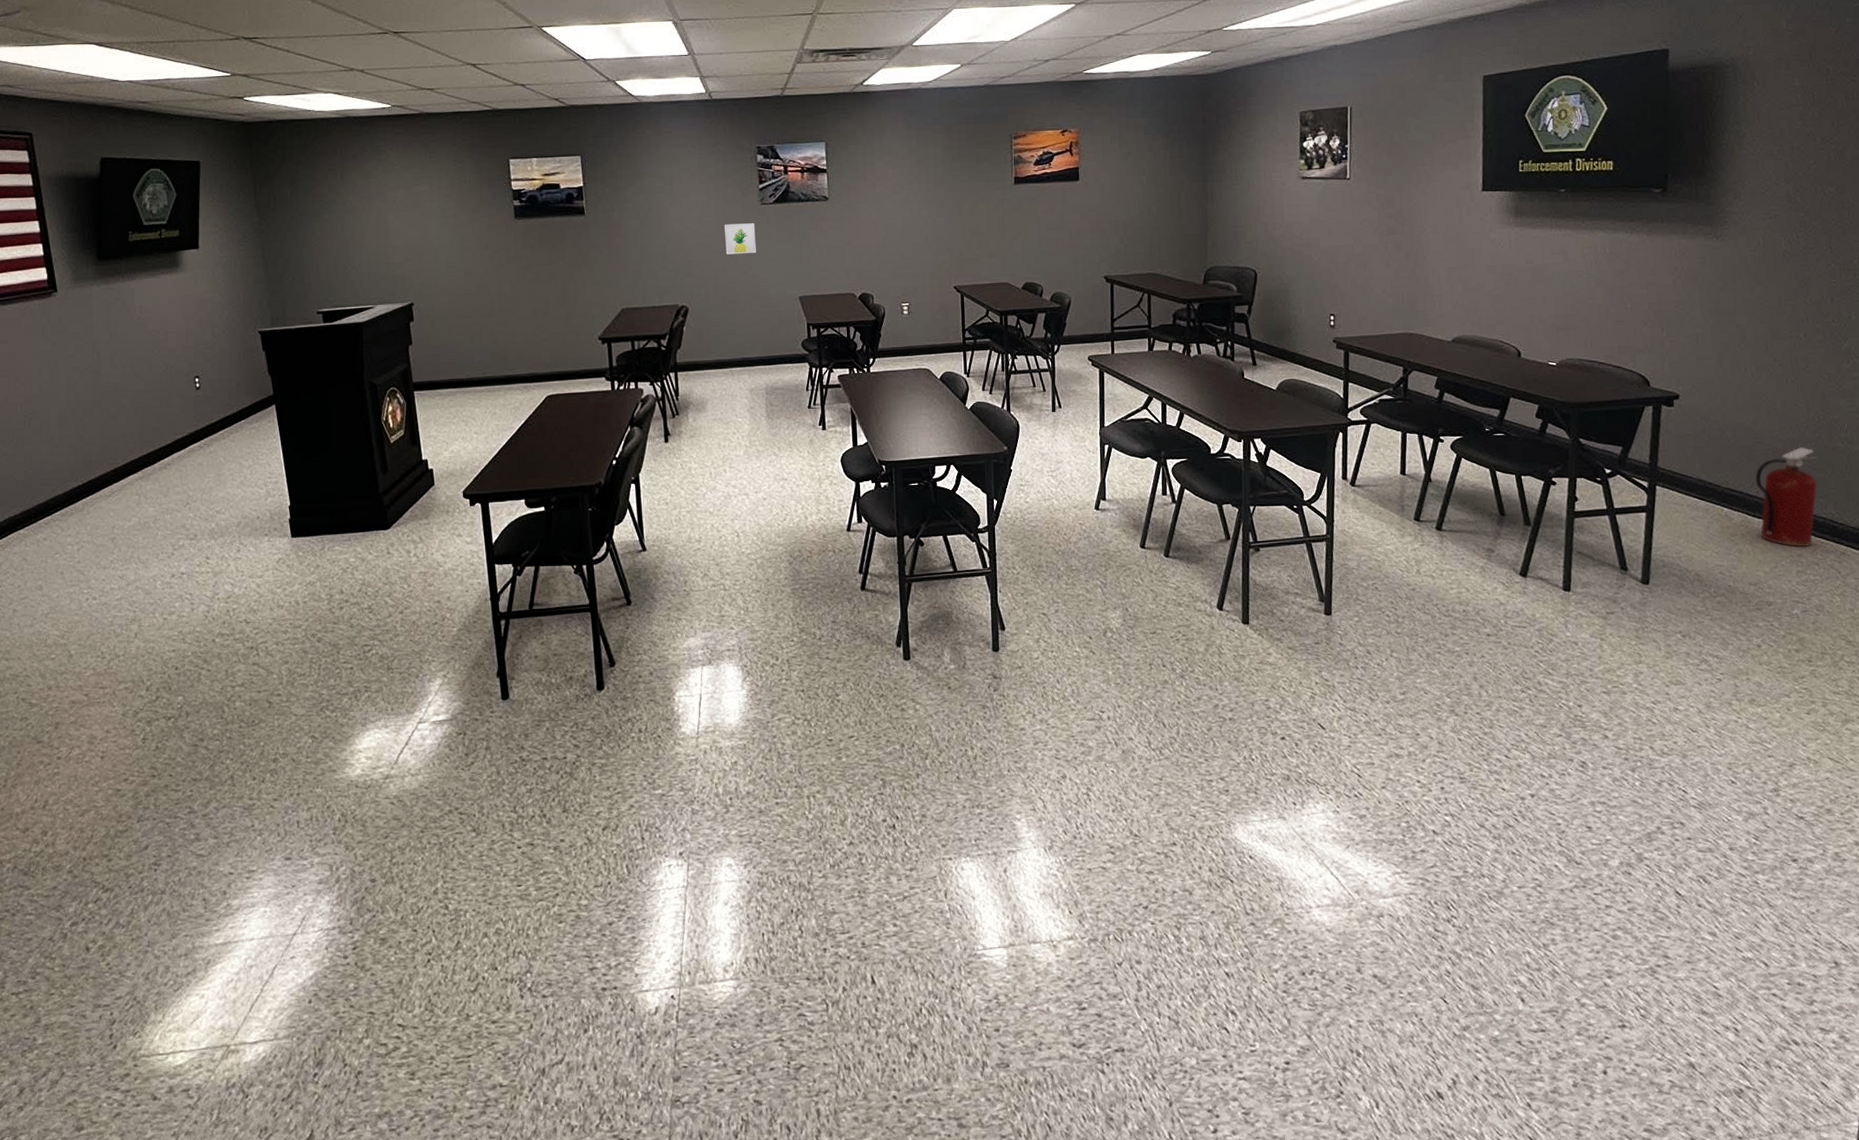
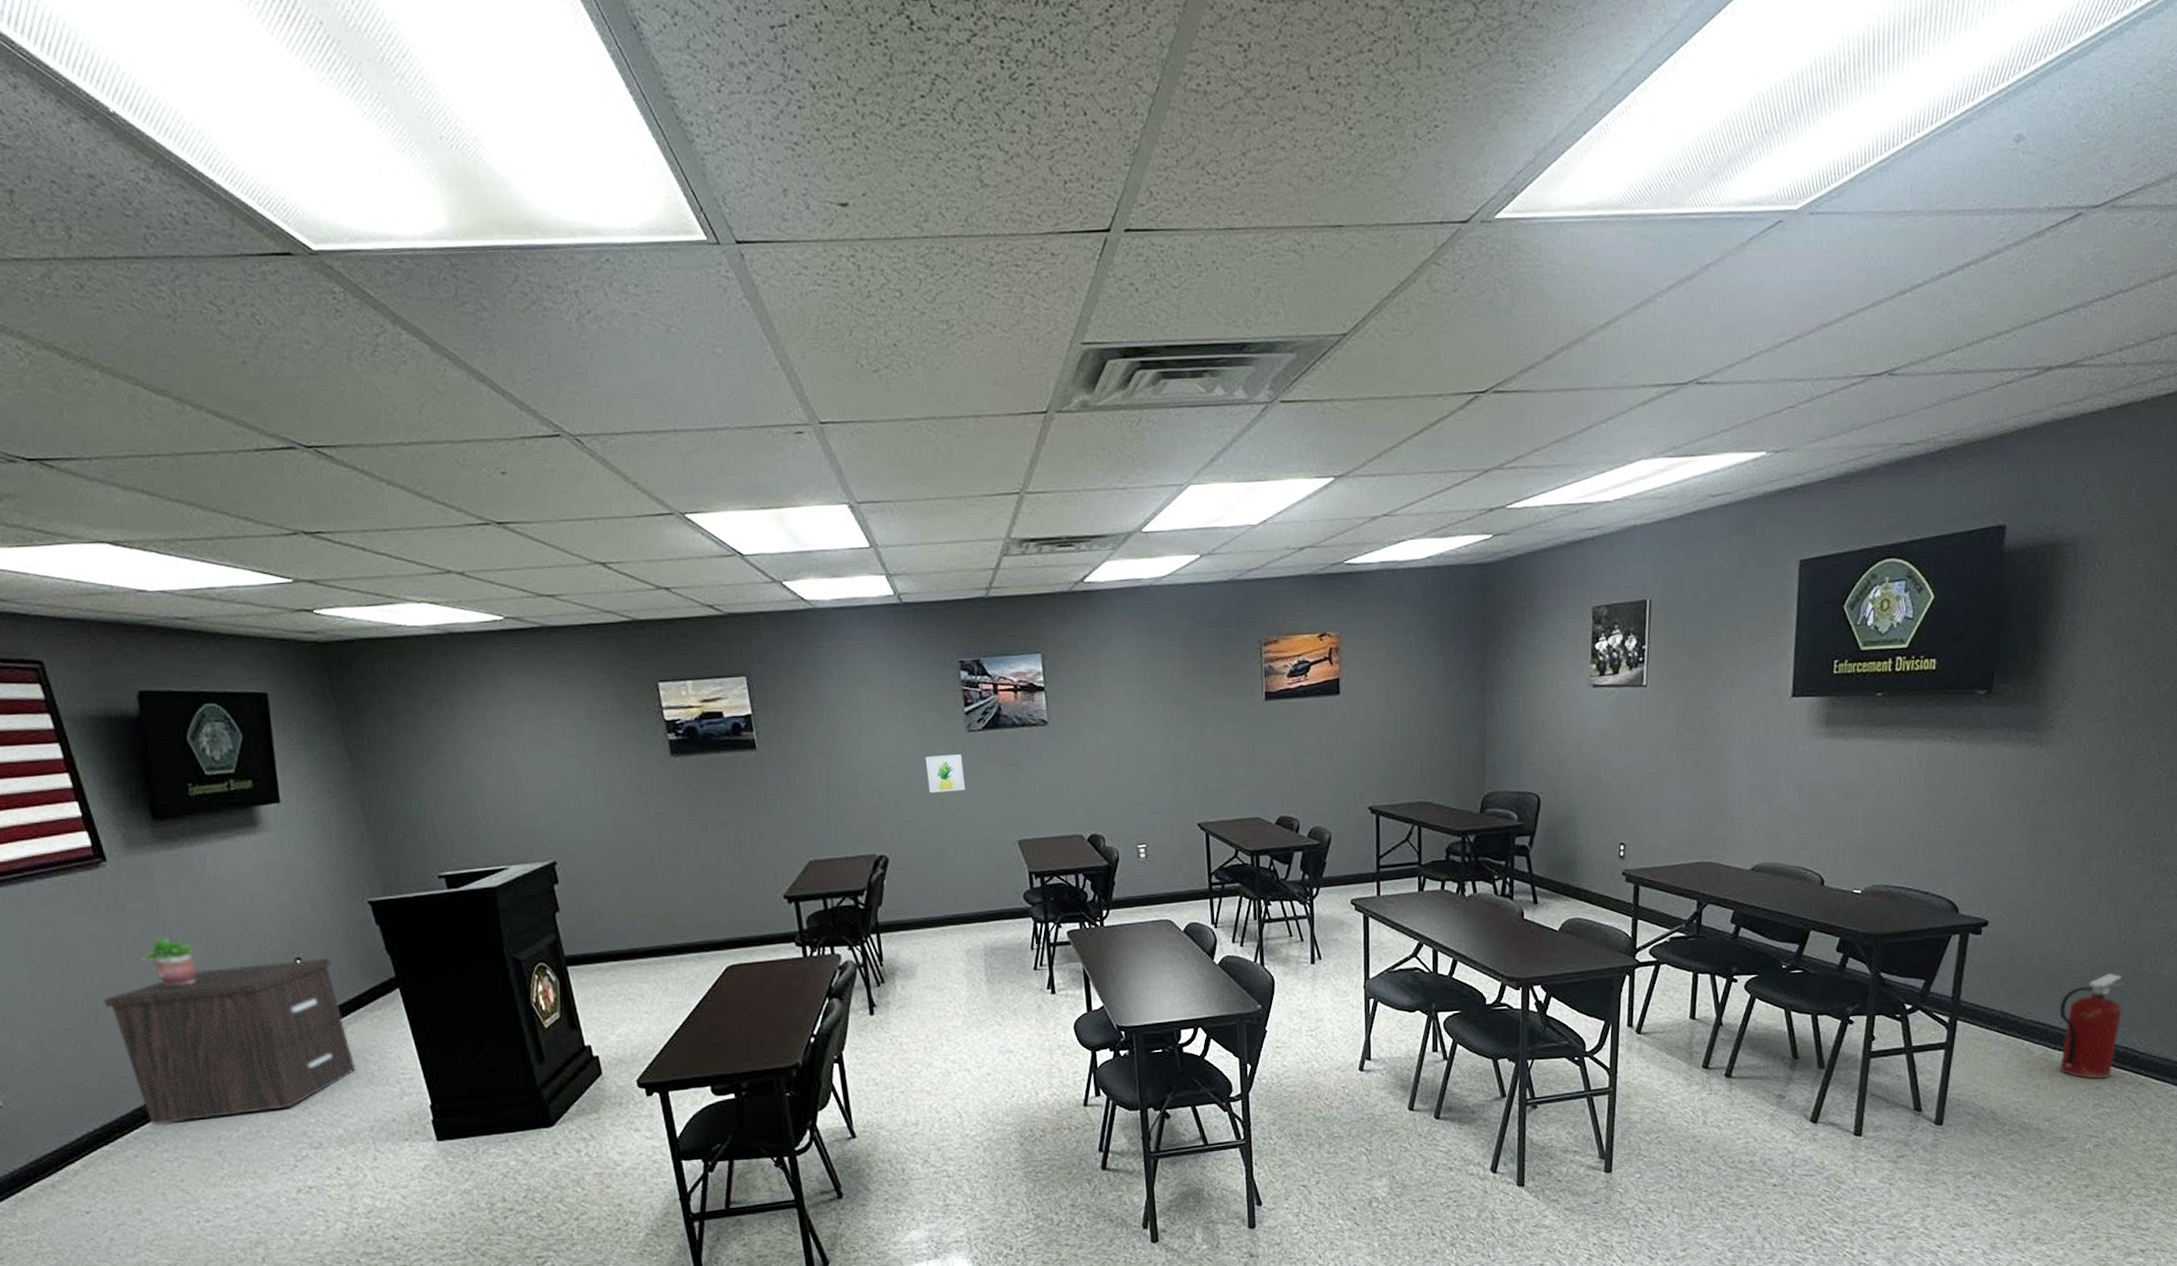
nightstand: none [38,377,232,513] -> present [103,958,356,1125]
potted plant: none [72,353,118,397] -> present [140,934,201,987]

